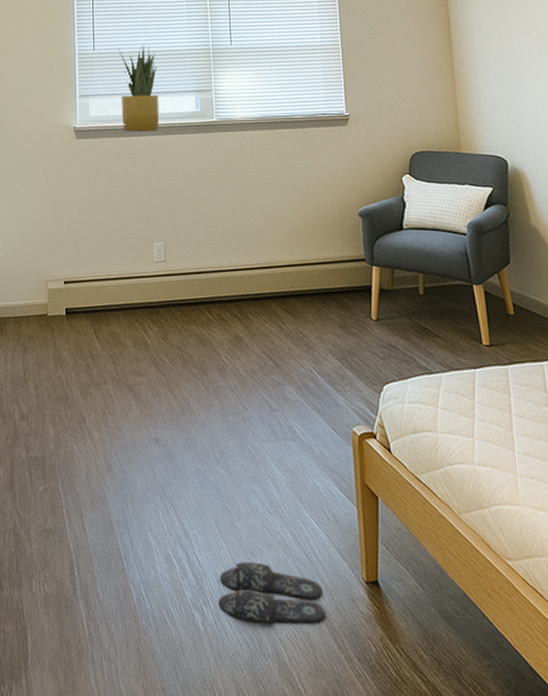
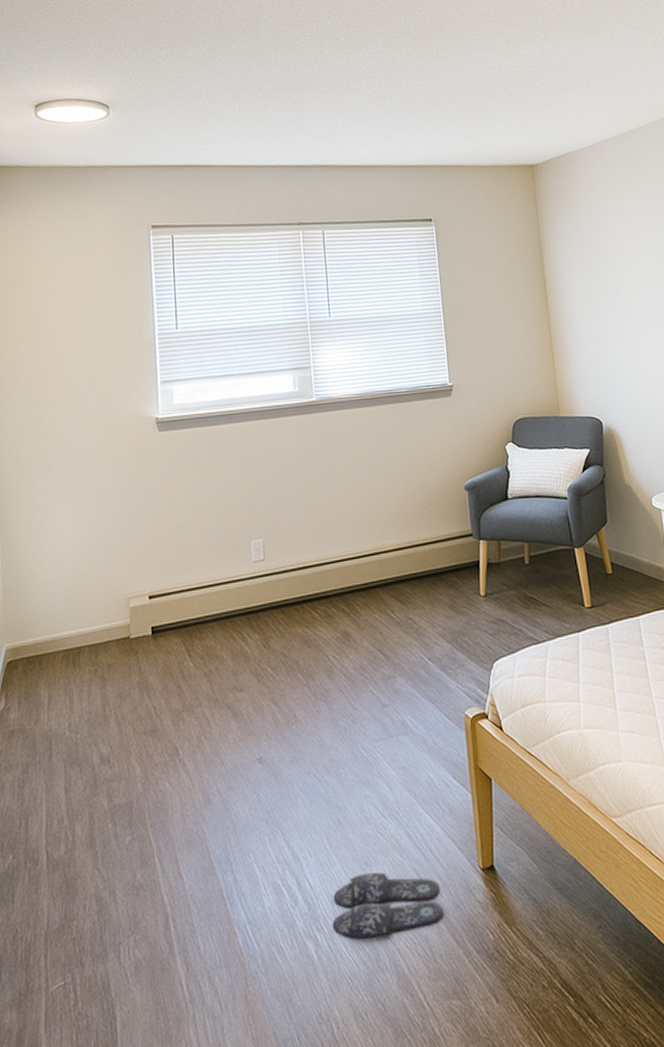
planter: present [117,45,160,132] -> none [204,320,254,419]

